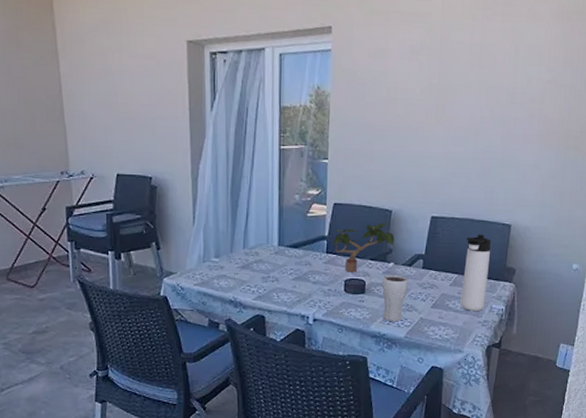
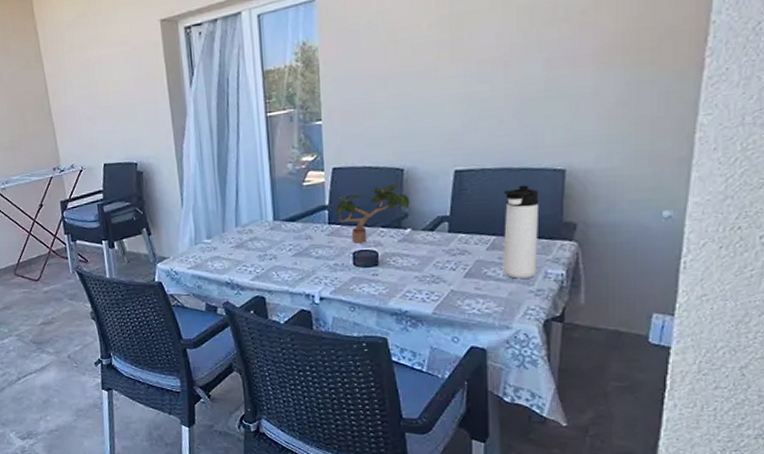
drinking glass: present [381,274,408,322] -> none [398,241,432,297]

